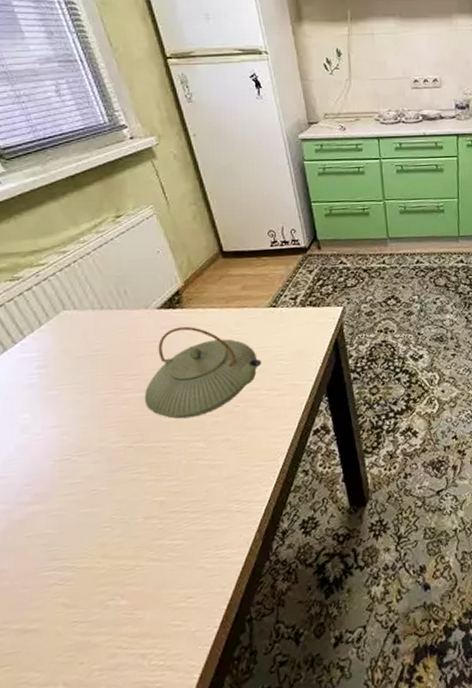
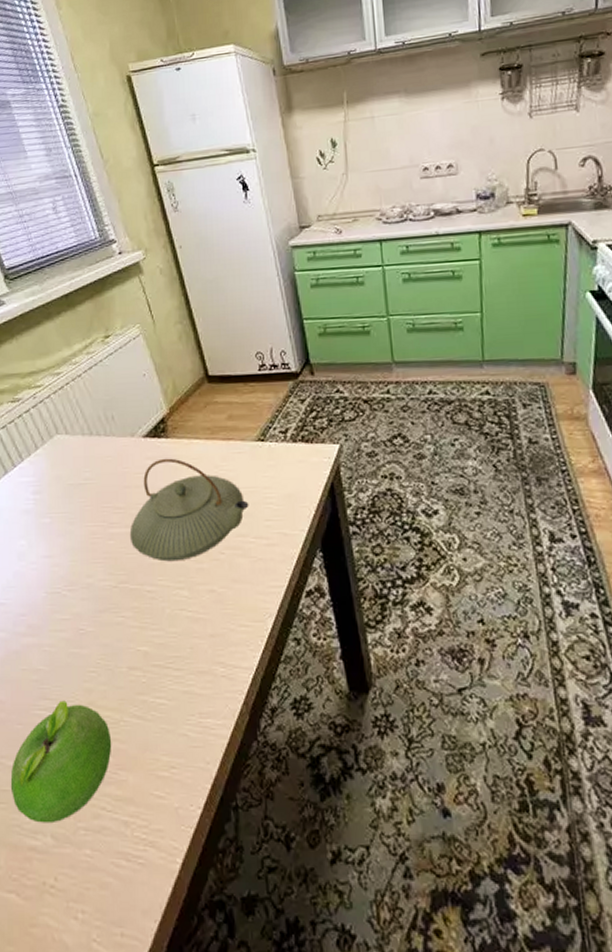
fruit: none [15,558,128,676] -> present [10,700,112,824]

